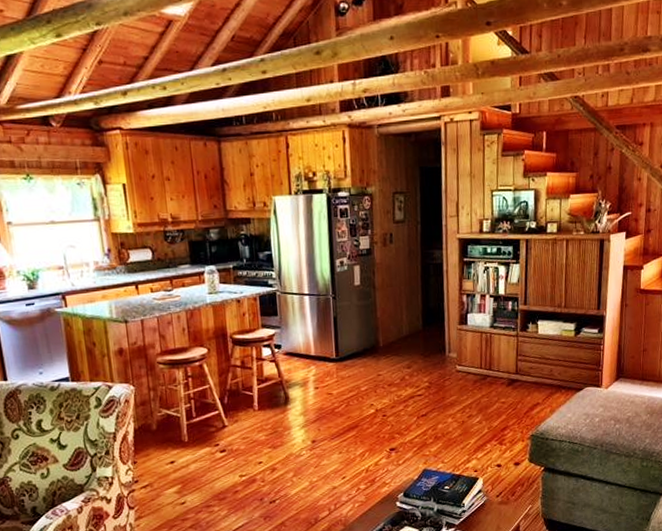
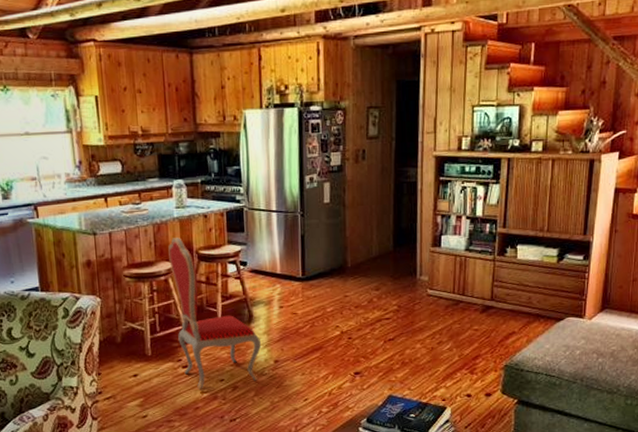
dining chair: none [202,323,299,473] -> present [168,238,262,390]

